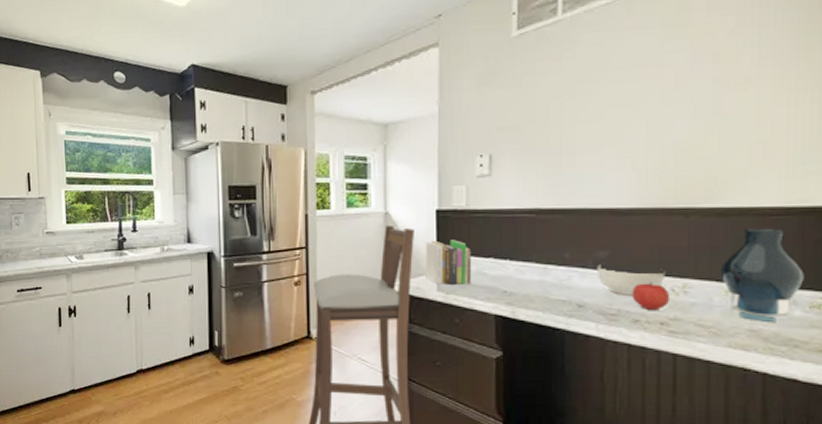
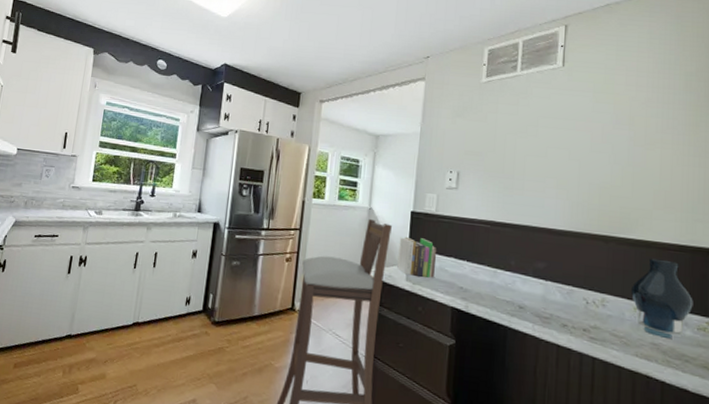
bowl: present [596,264,666,297] -> none [535,274,589,304]
fruit: present [632,281,671,311] -> none [562,293,592,319]

